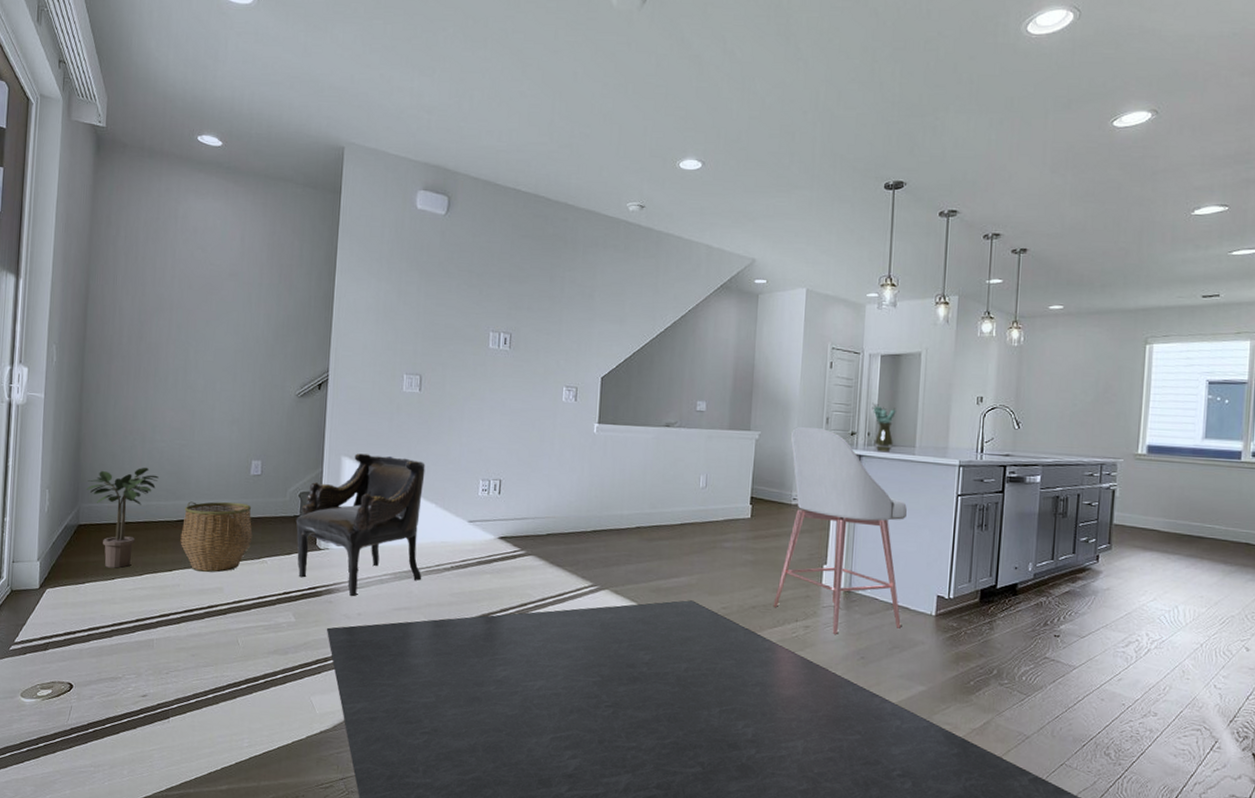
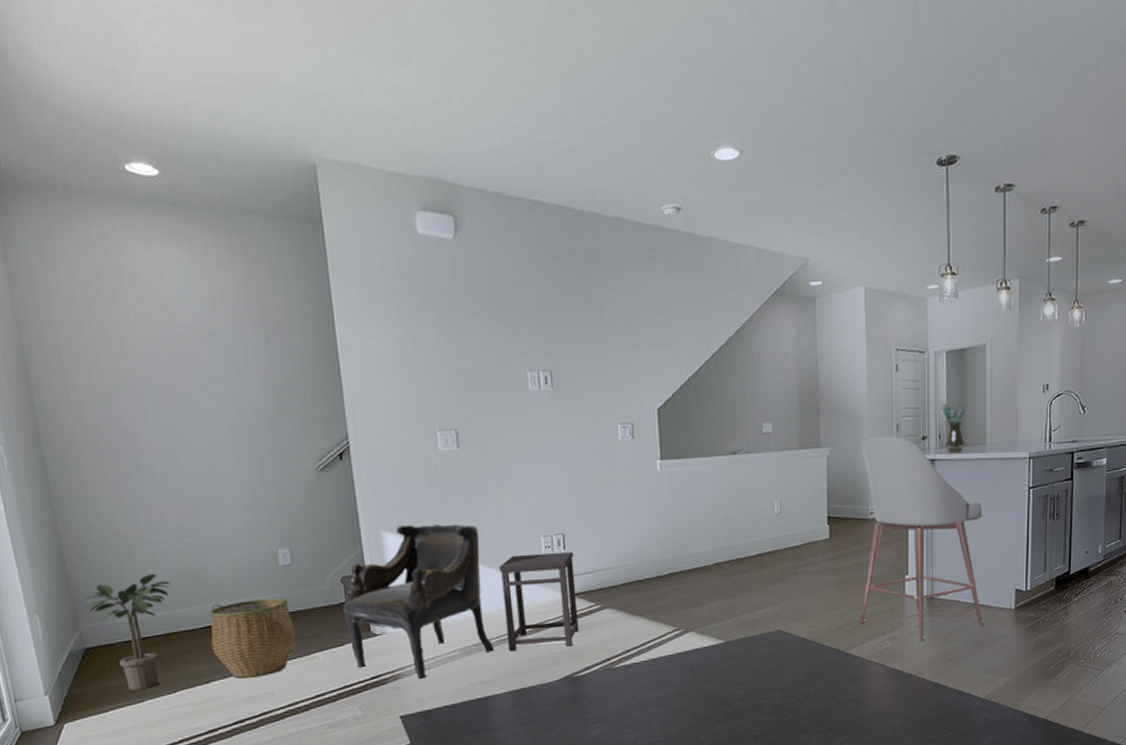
side table: none [435,493,508,587] -> present [499,551,579,652]

